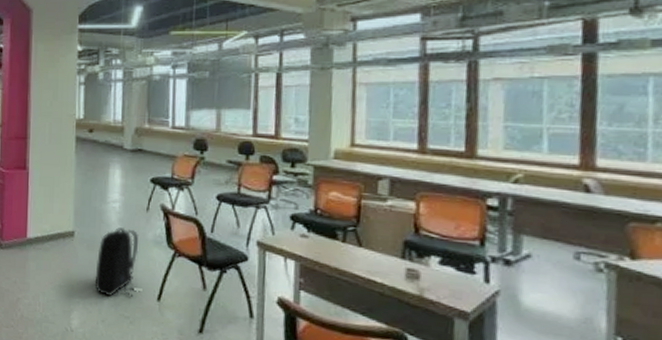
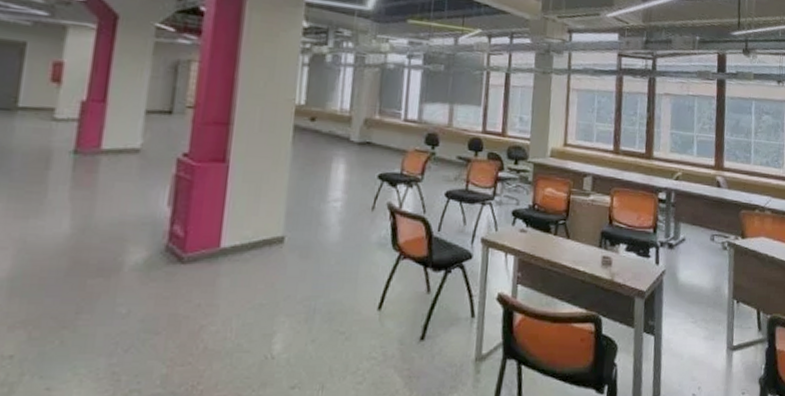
backpack: present [94,227,139,297] -> none [305,230,361,310]

